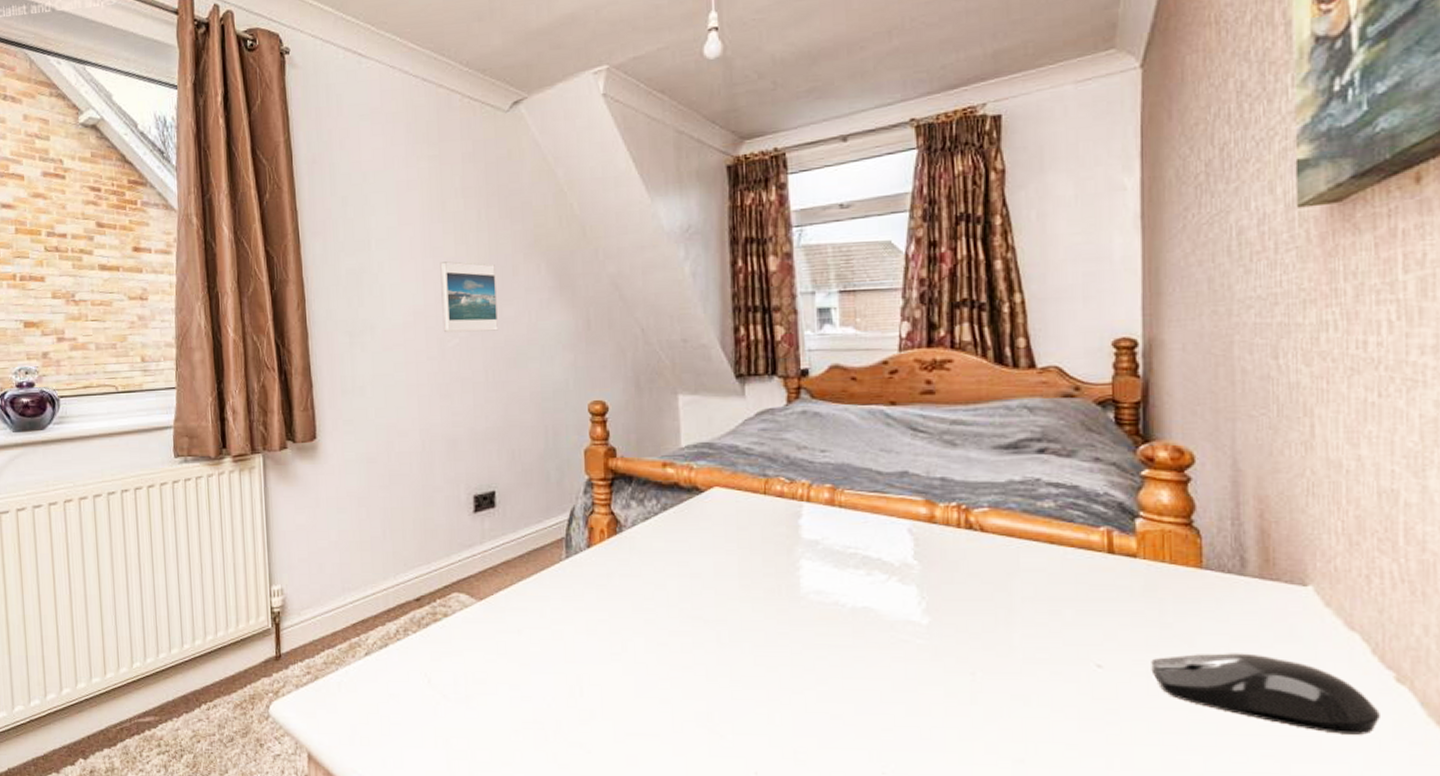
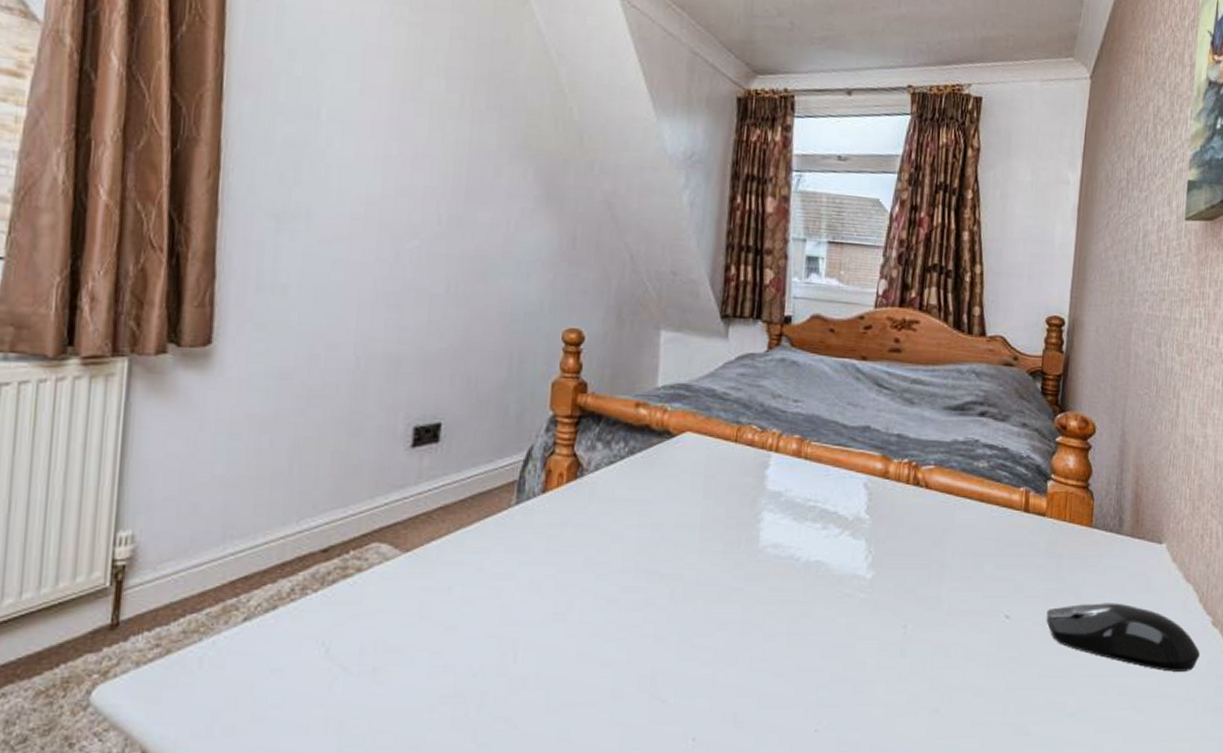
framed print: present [440,261,498,333] -> none [401,148,474,237]

